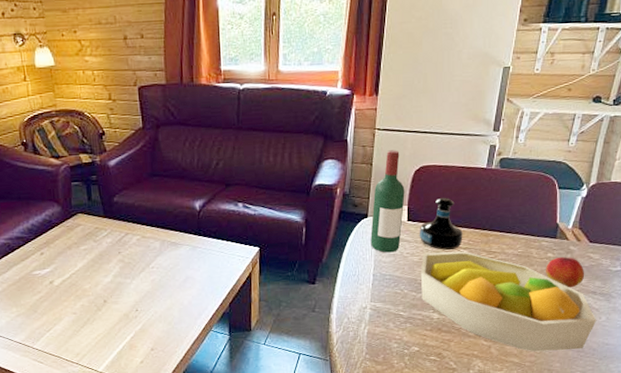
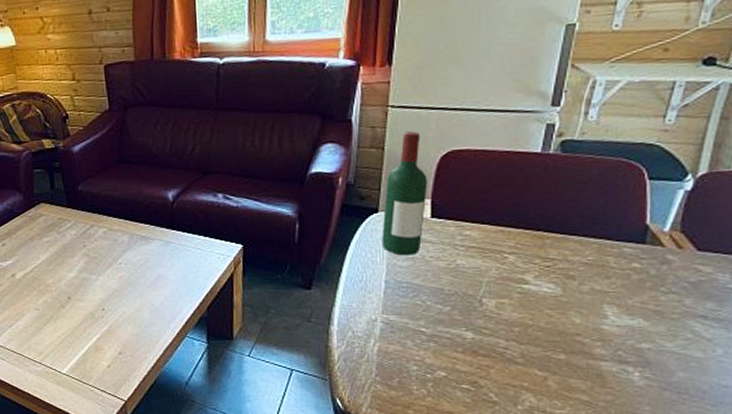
tequila bottle: present [419,197,463,250] -> none [446,189,508,254]
fruit bowl: present [420,251,597,352] -> none [448,256,709,390]
peach: present [546,256,585,288] -> none [629,268,690,309]

